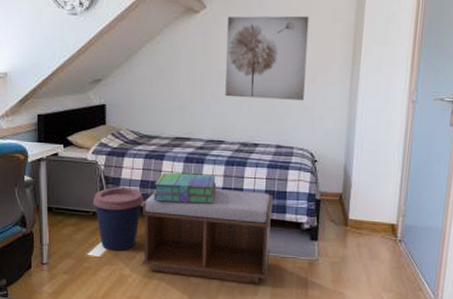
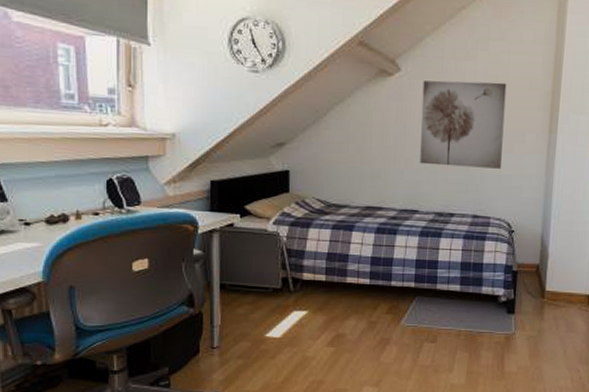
coffee cup: present [92,187,144,252] -> none [272,261,331,331]
bench: present [143,189,274,284] -> none [328,262,470,361]
stack of books: present [153,172,217,204] -> none [341,244,410,278]

